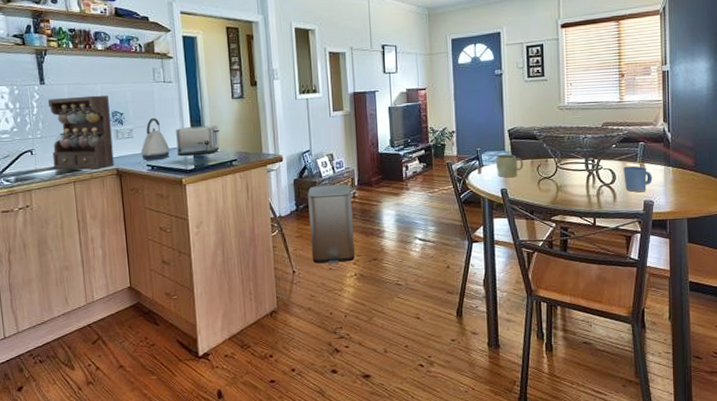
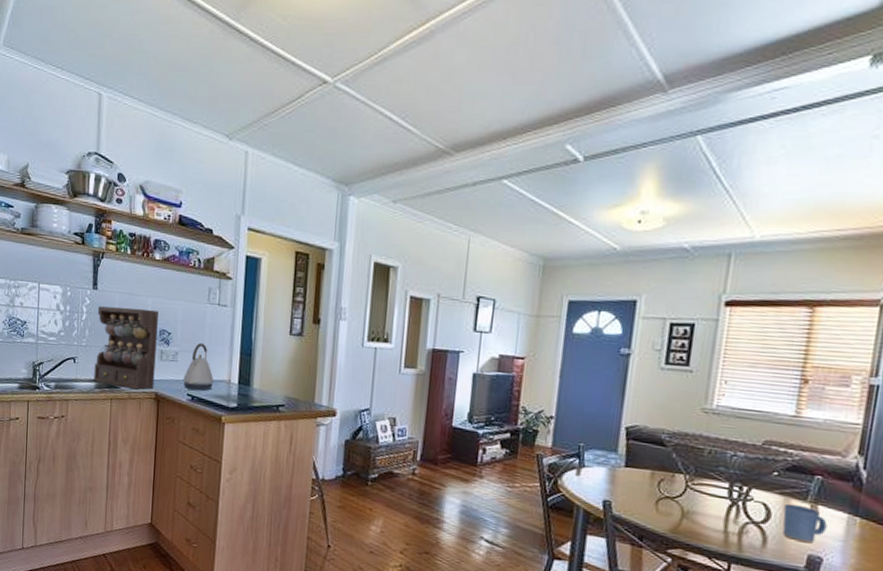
toaster: present [175,124,220,156] -> none [220,358,271,394]
pedal bin: present [308,184,355,265] -> none [352,451,411,549]
mug: present [496,154,523,178] -> none [601,456,640,489]

